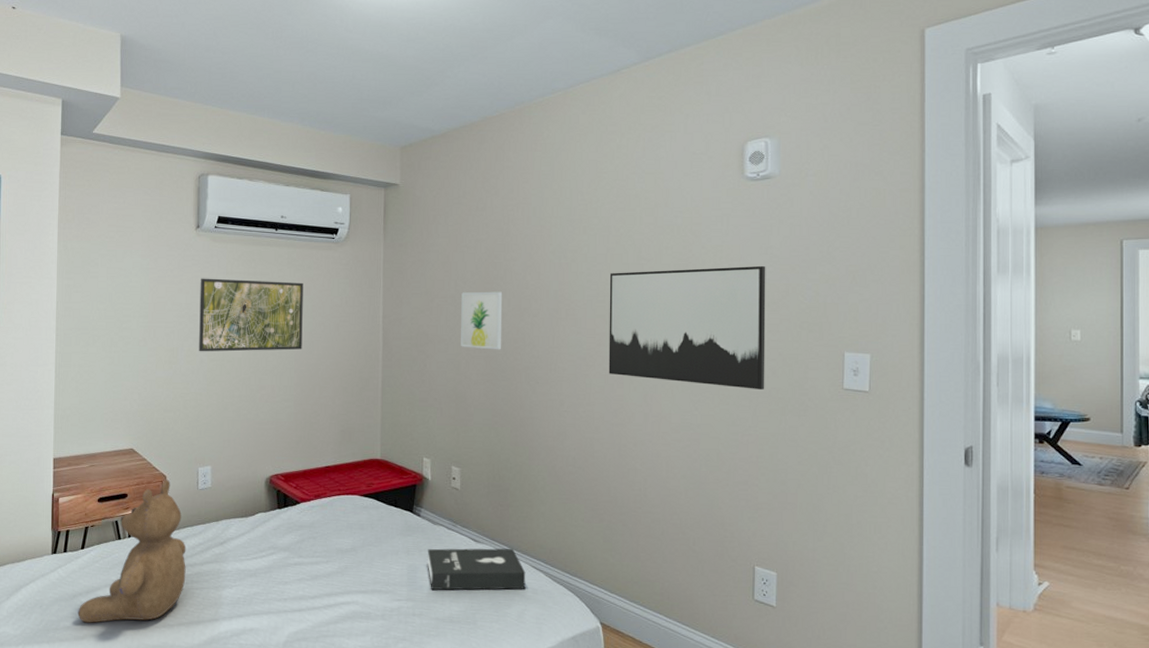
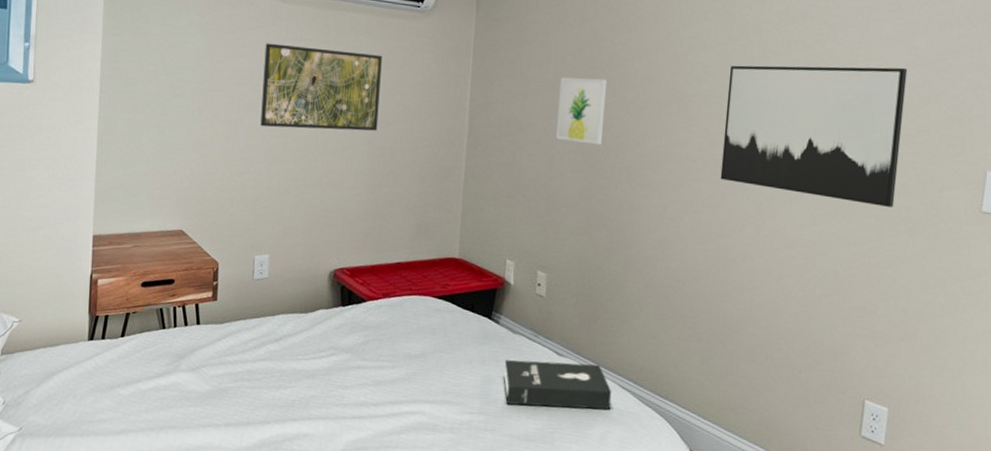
teddy bear: present [78,479,186,623] -> none [115,266,238,419]

